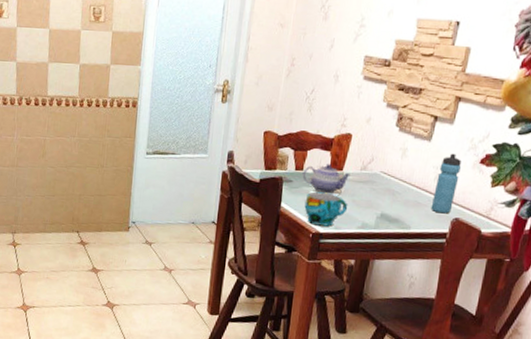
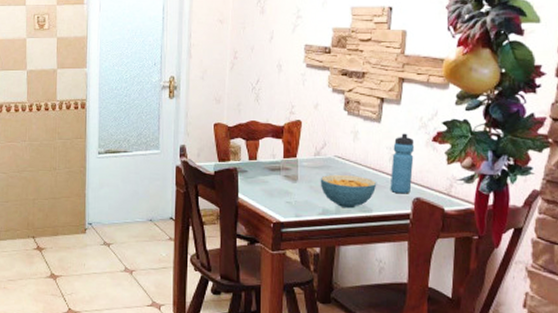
teapot: present [302,164,351,194] -> none [257,152,305,182]
cup: present [304,191,348,227] -> none [262,180,306,215]
cereal bowl: none [362,190,419,225] -> present [320,174,377,209]

